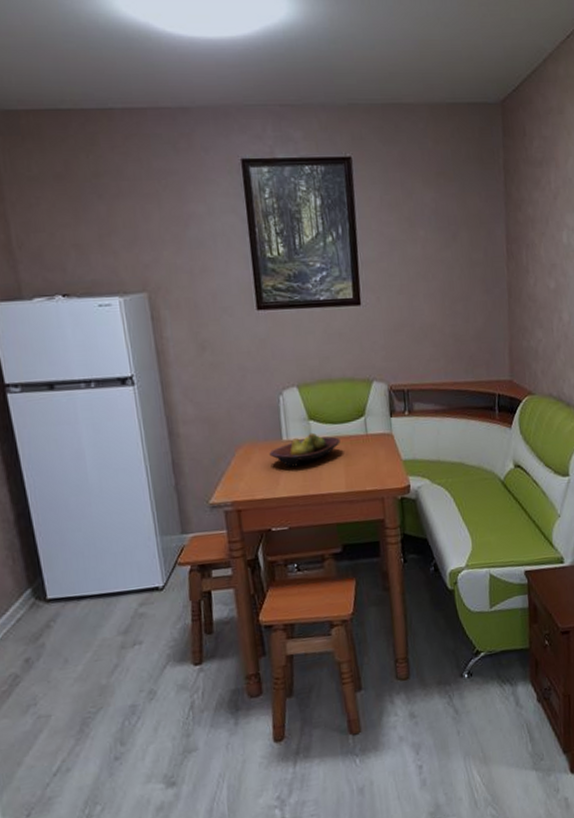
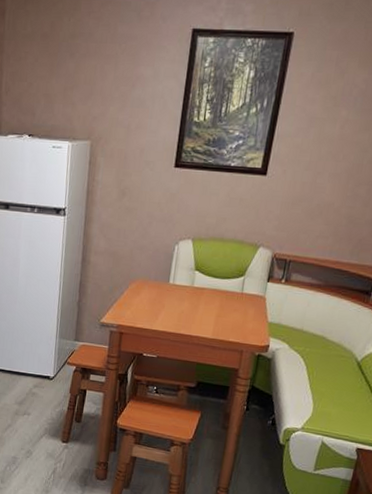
fruit bowl: present [269,432,340,468] -> none [156,281,218,308]

